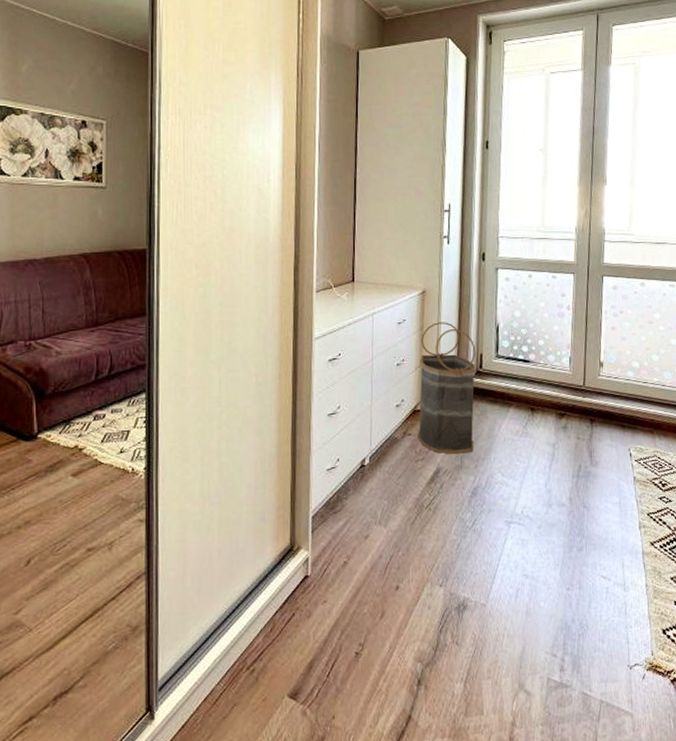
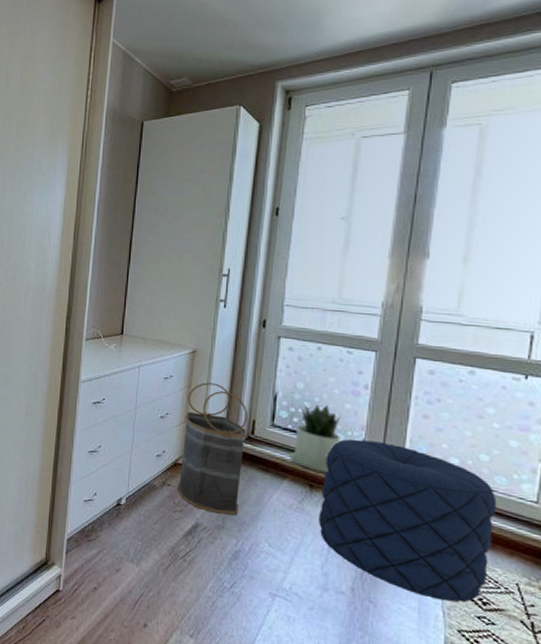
planter: none [513,330,552,395] -> present [289,404,341,474]
pouf: none [540,357,666,491] -> present [319,439,497,602]

